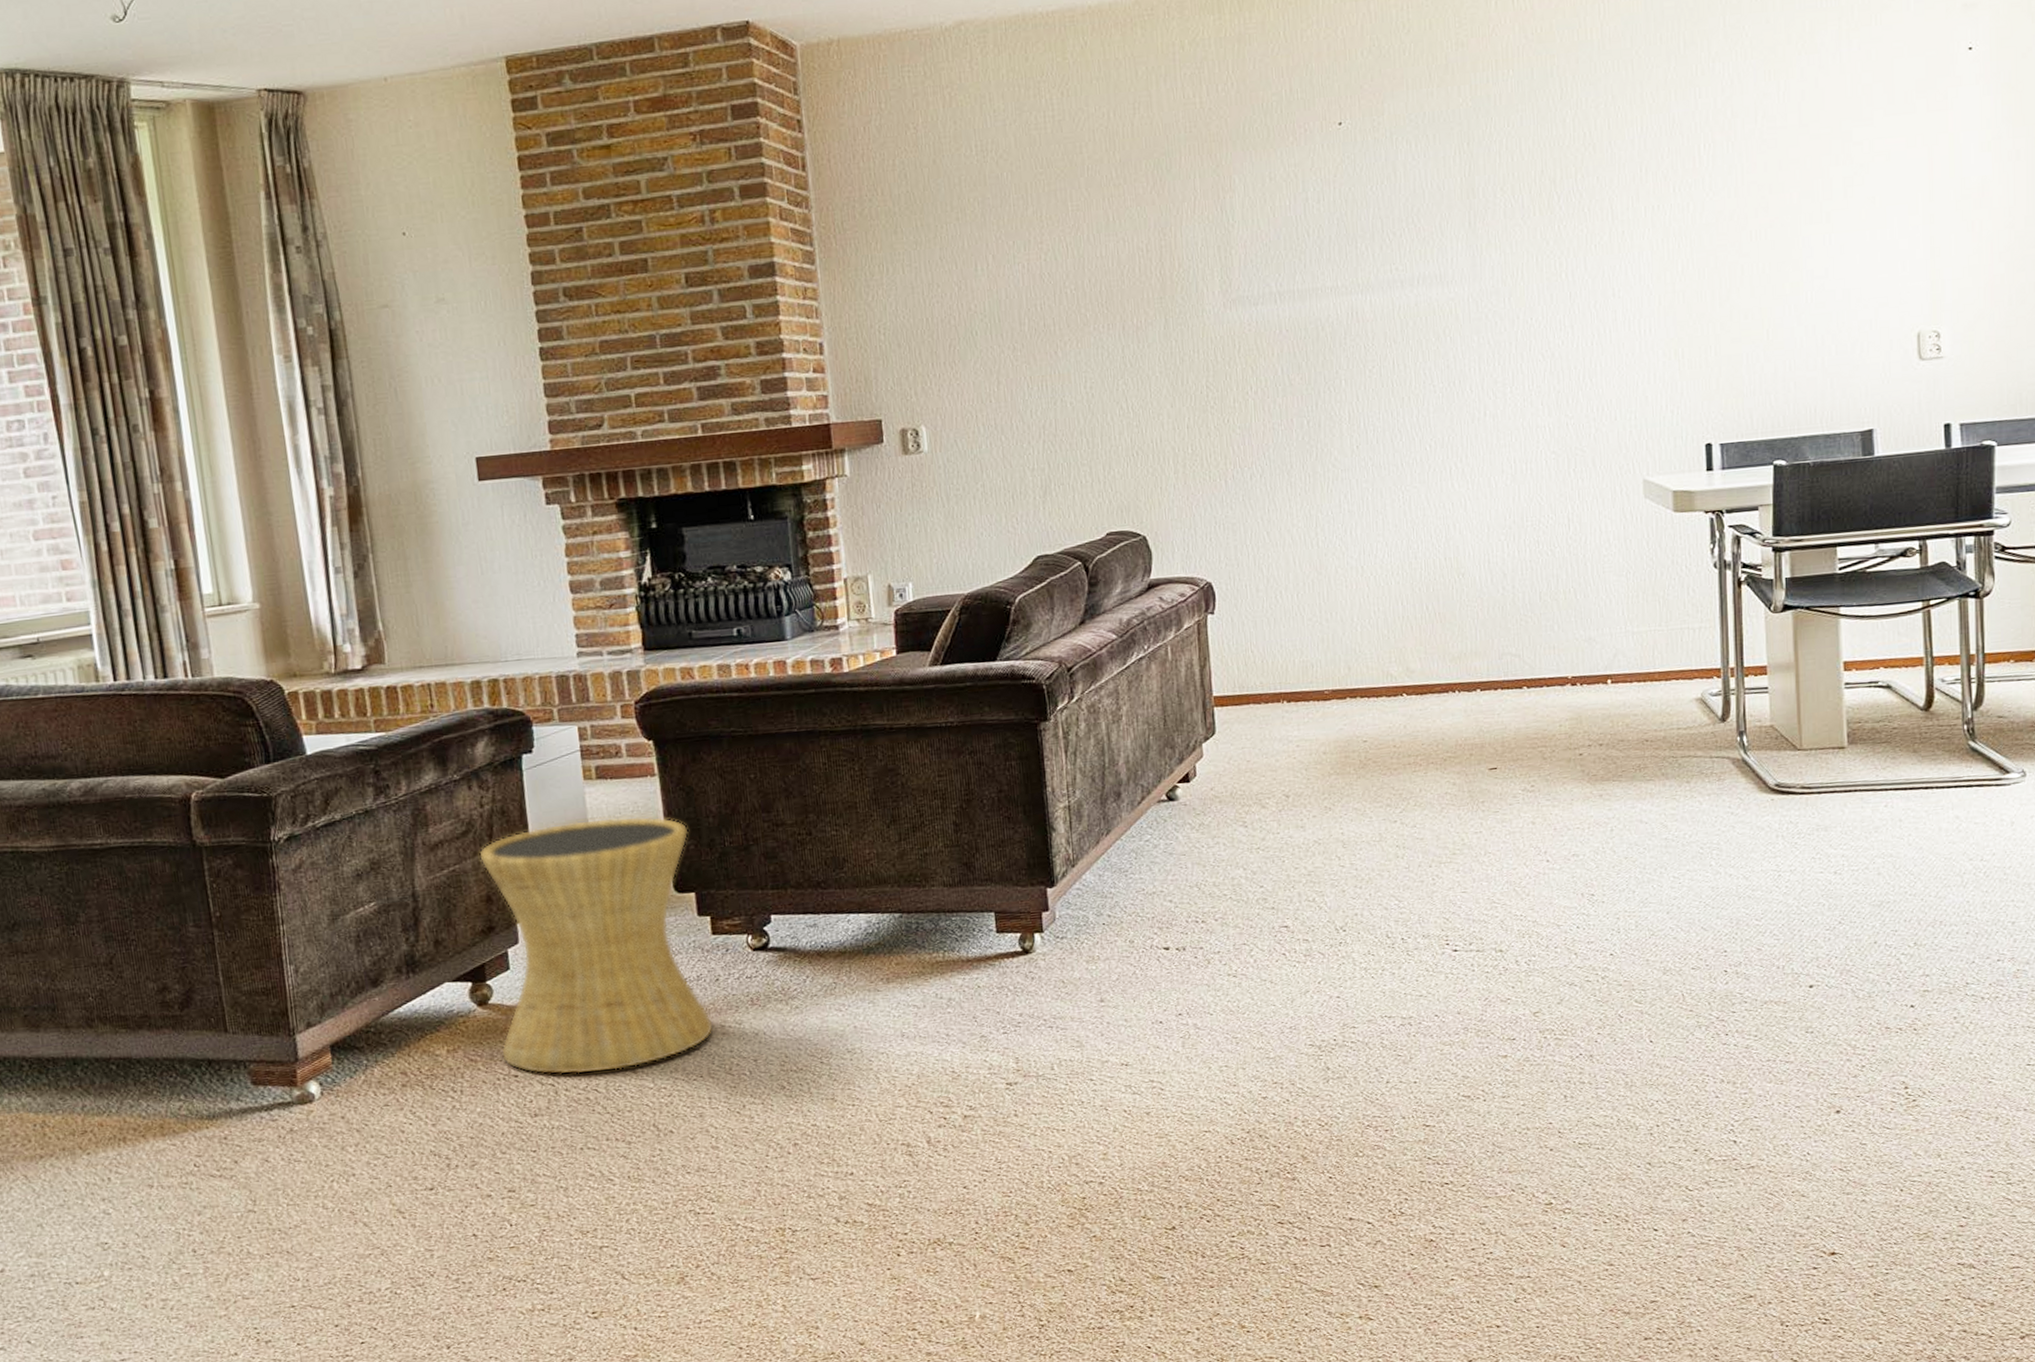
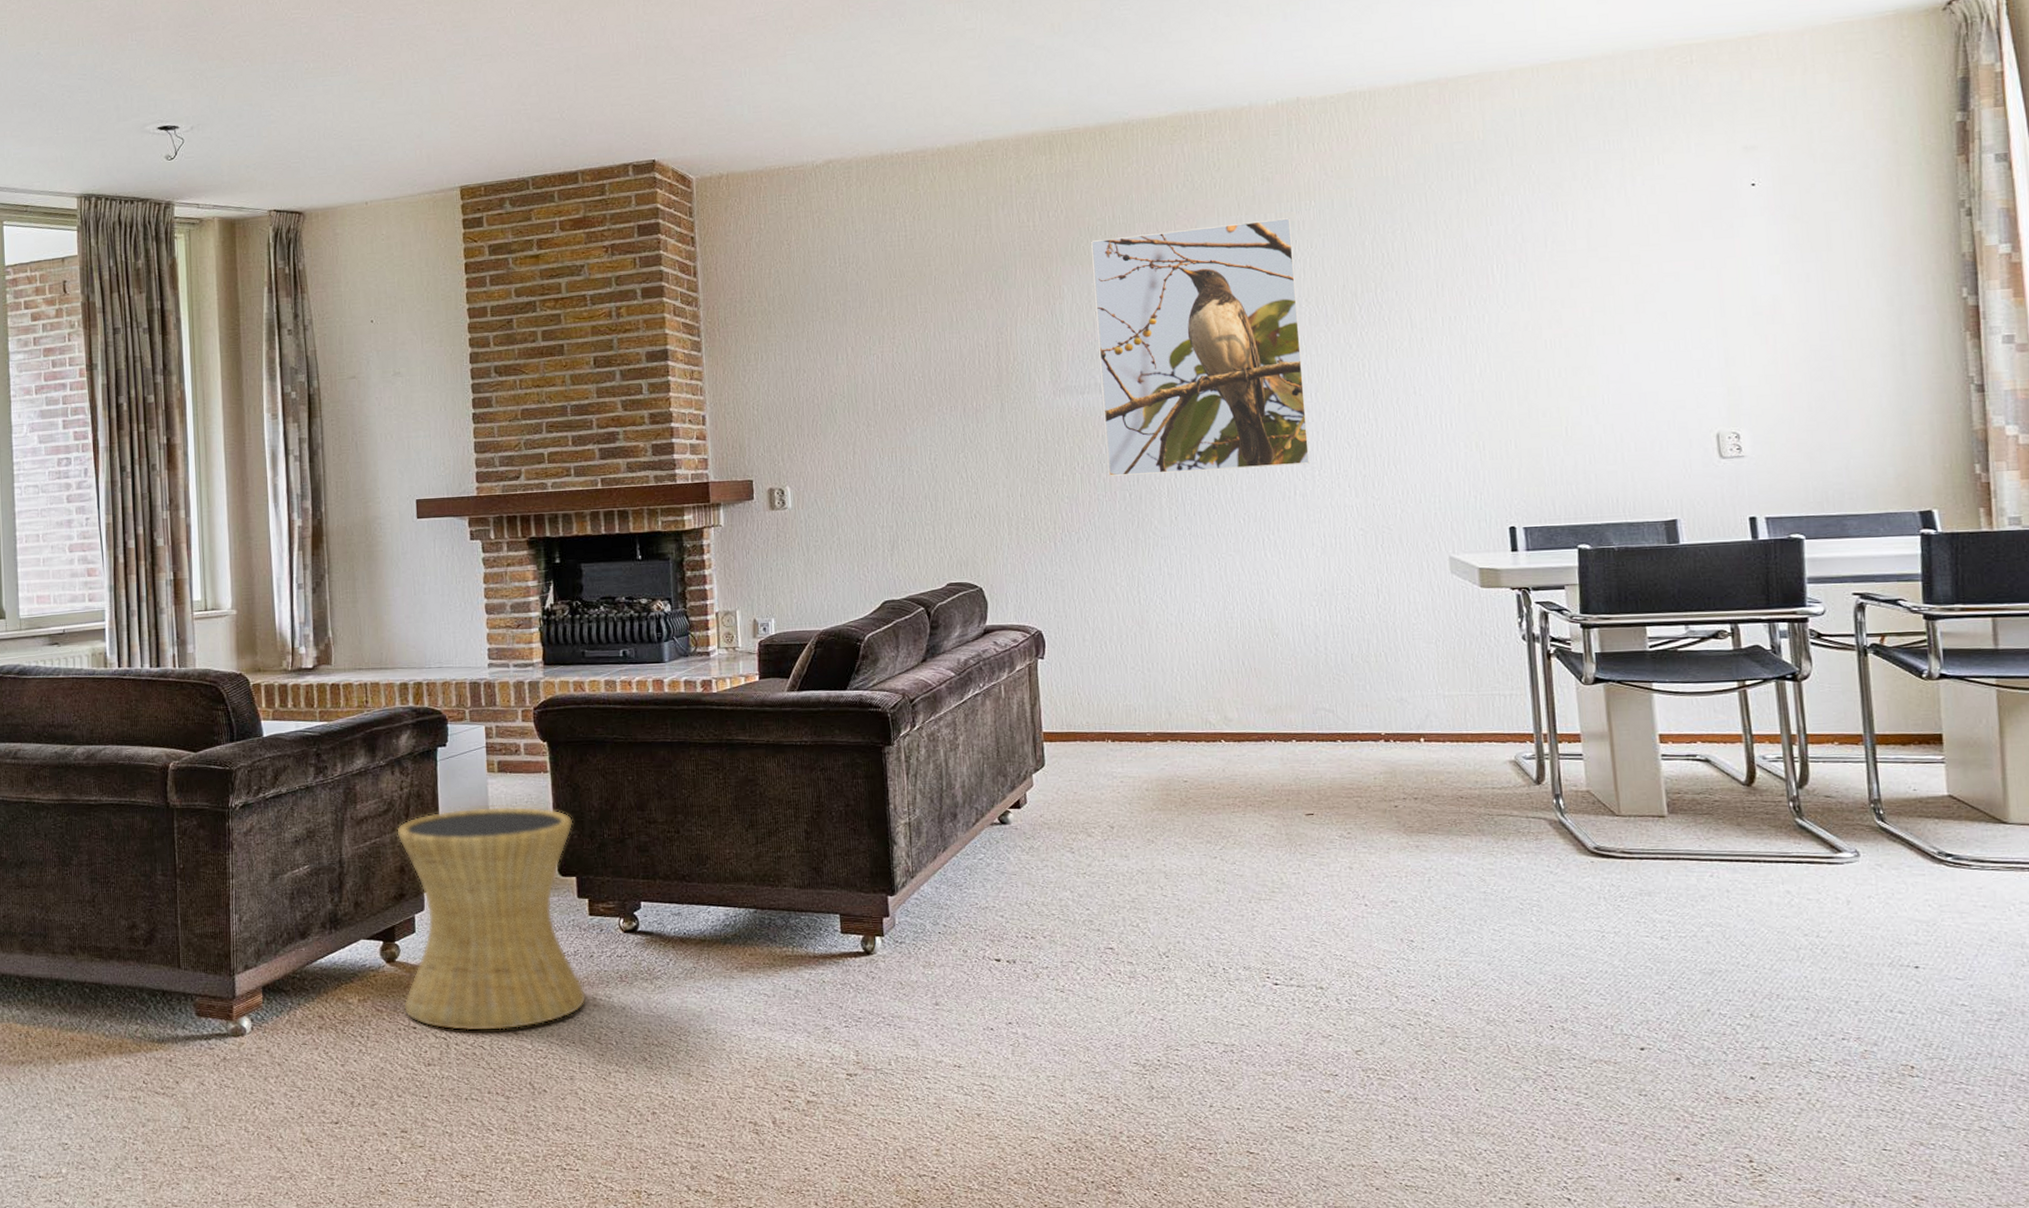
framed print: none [1265,91,1501,401] -> present [1091,218,1310,476]

